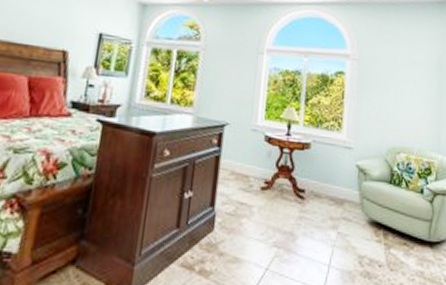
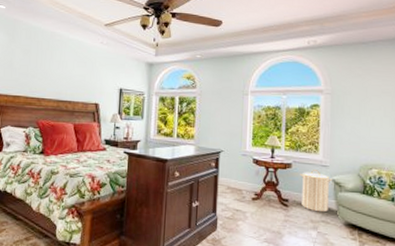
laundry hamper: none [320,152,357,207] -> present [300,170,333,213]

